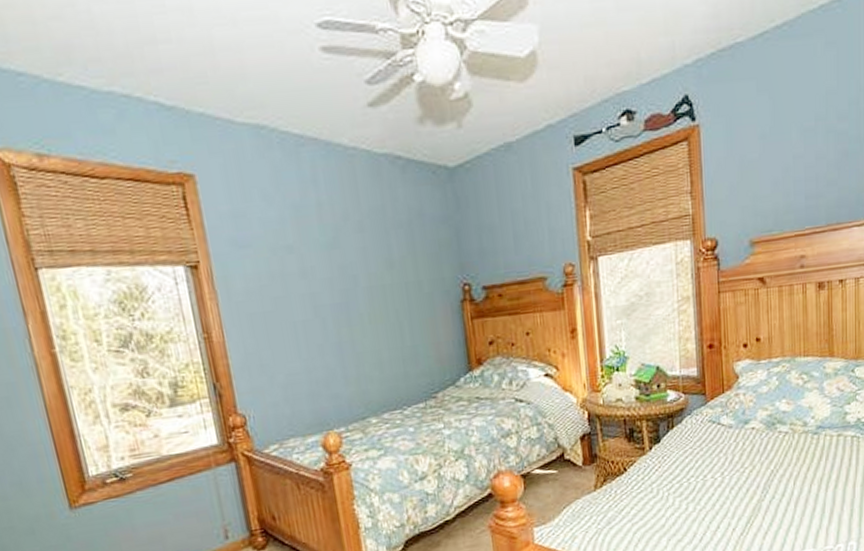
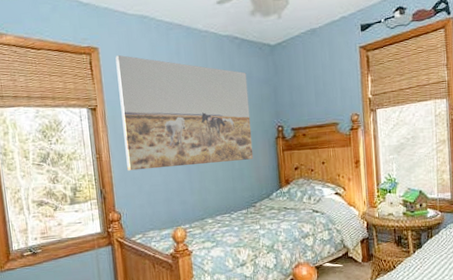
wall art: none [221,184,431,356] -> present [115,54,254,171]

